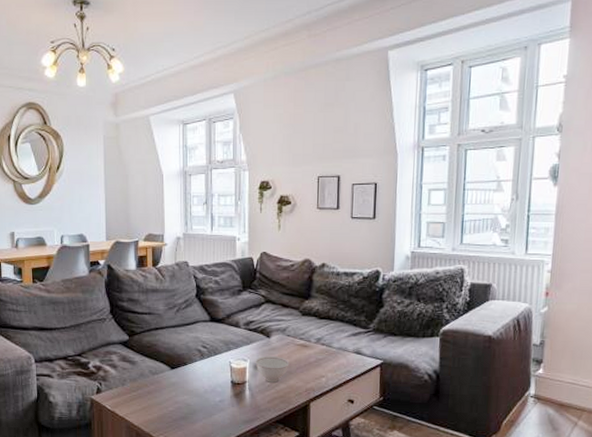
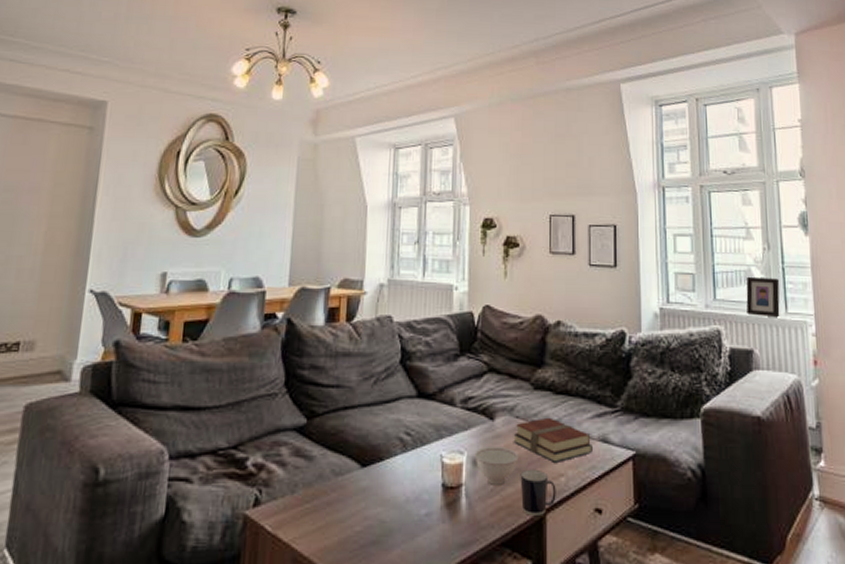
books: none [285,336,348,368] -> present [513,417,593,462]
mug: none [290,372,318,403] -> present [520,469,556,515]
picture frame: none [489,223,524,258] -> present [746,276,780,318]

